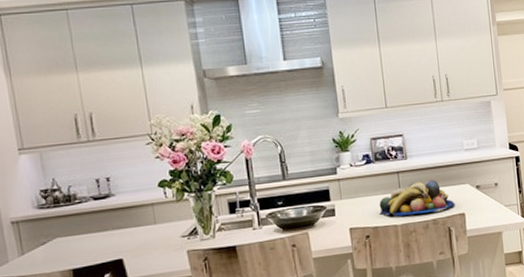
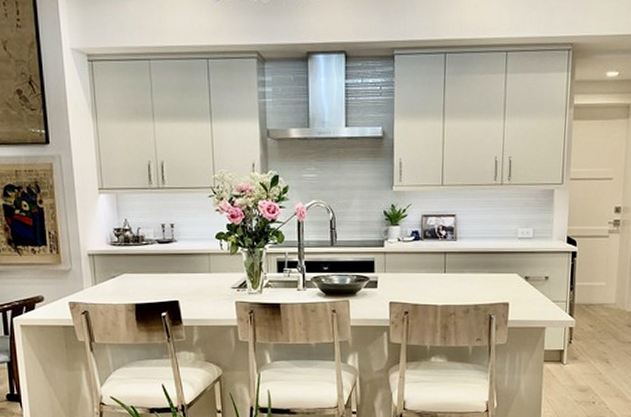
fruit bowl: present [379,179,454,217] -> none [421,264,499,297]

